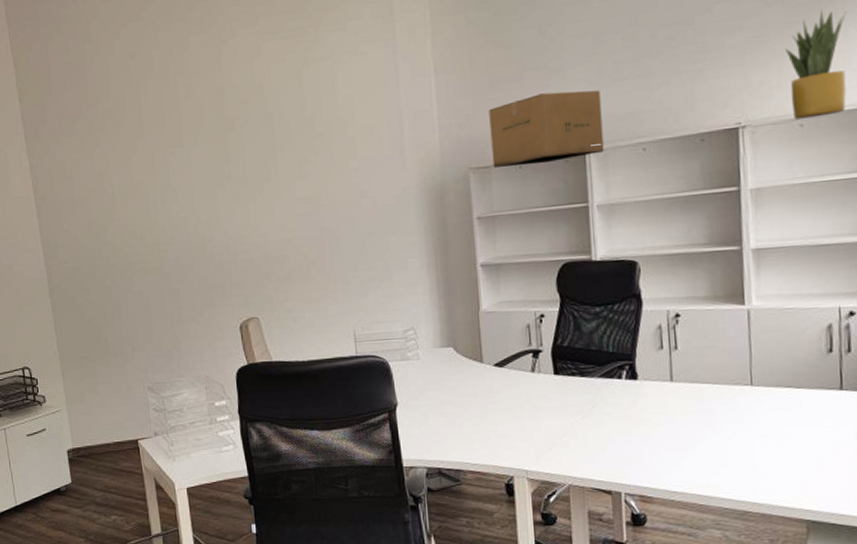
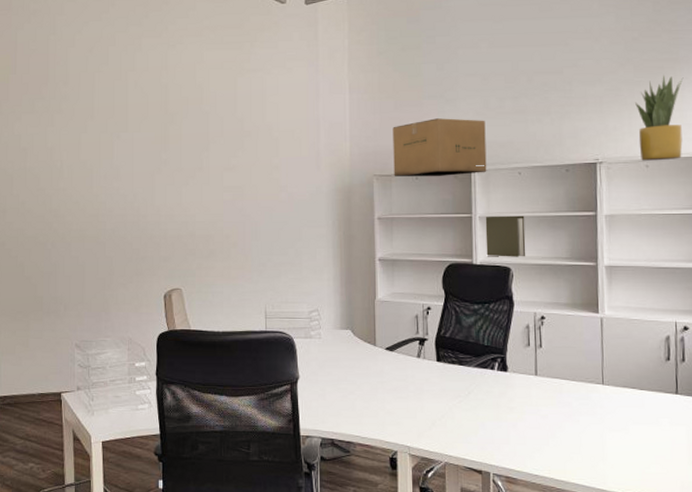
binder: none [604,199,655,250] -> present [485,215,526,257]

